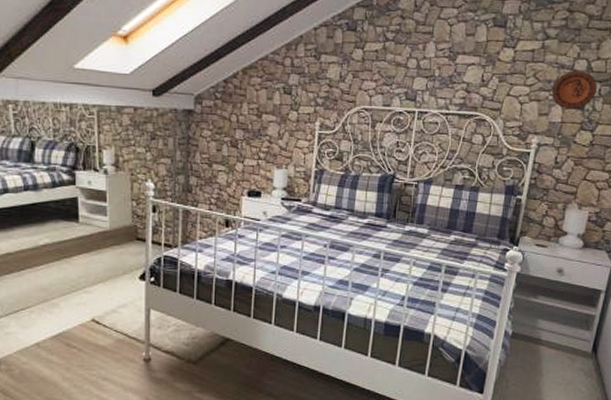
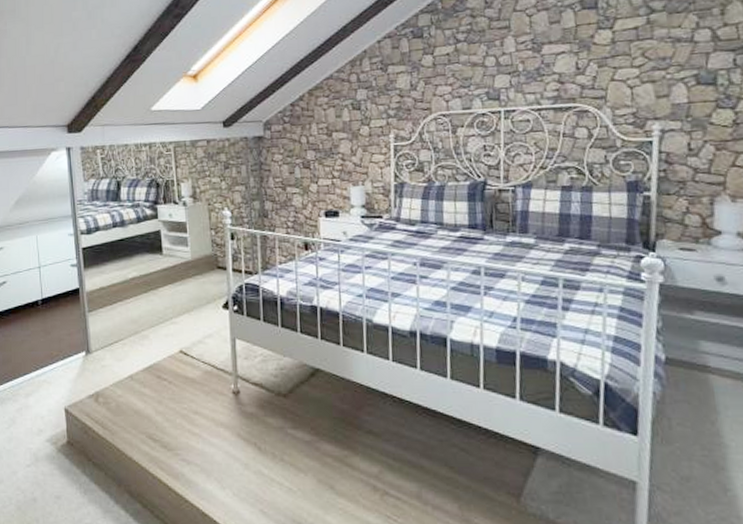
decorative plate: present [551,71,597,110] -> none [668,41,731,87]

